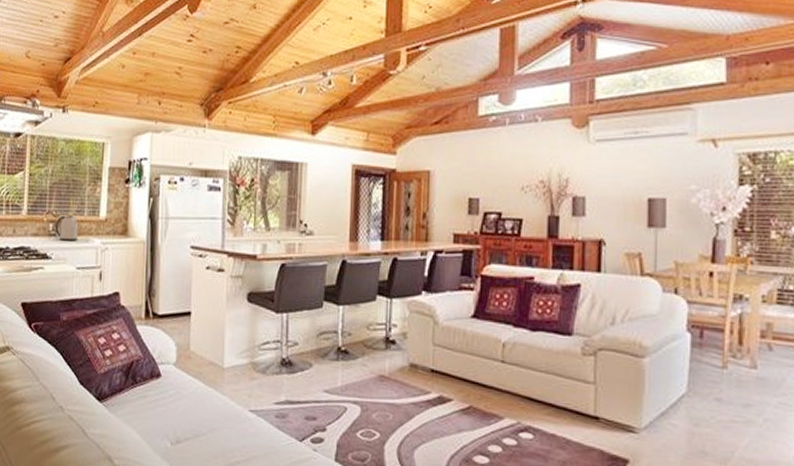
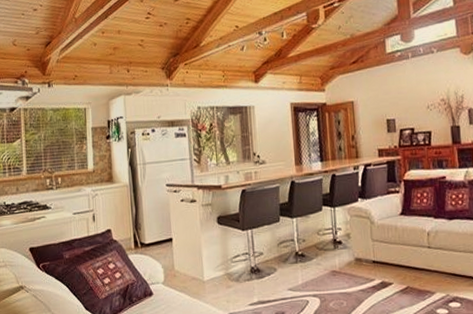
kettle: present [55,215,79,241] -> none [51,171,72,193]

